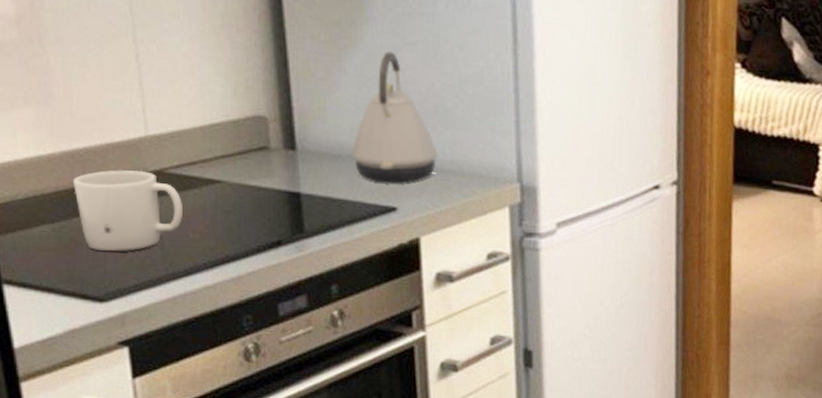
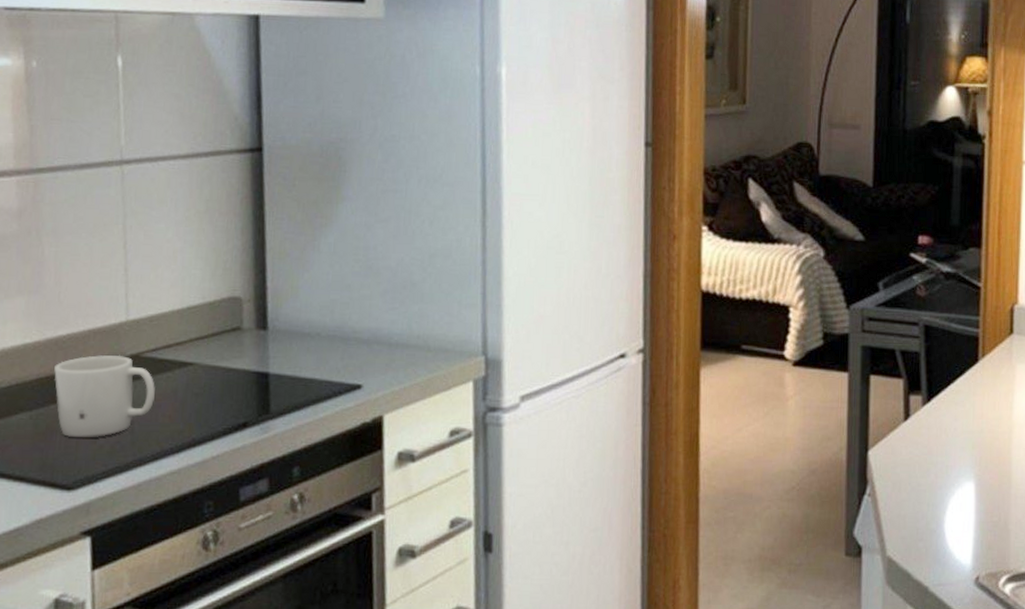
kettle: present [351,50,439,183] -> none [320,228,406,360]

